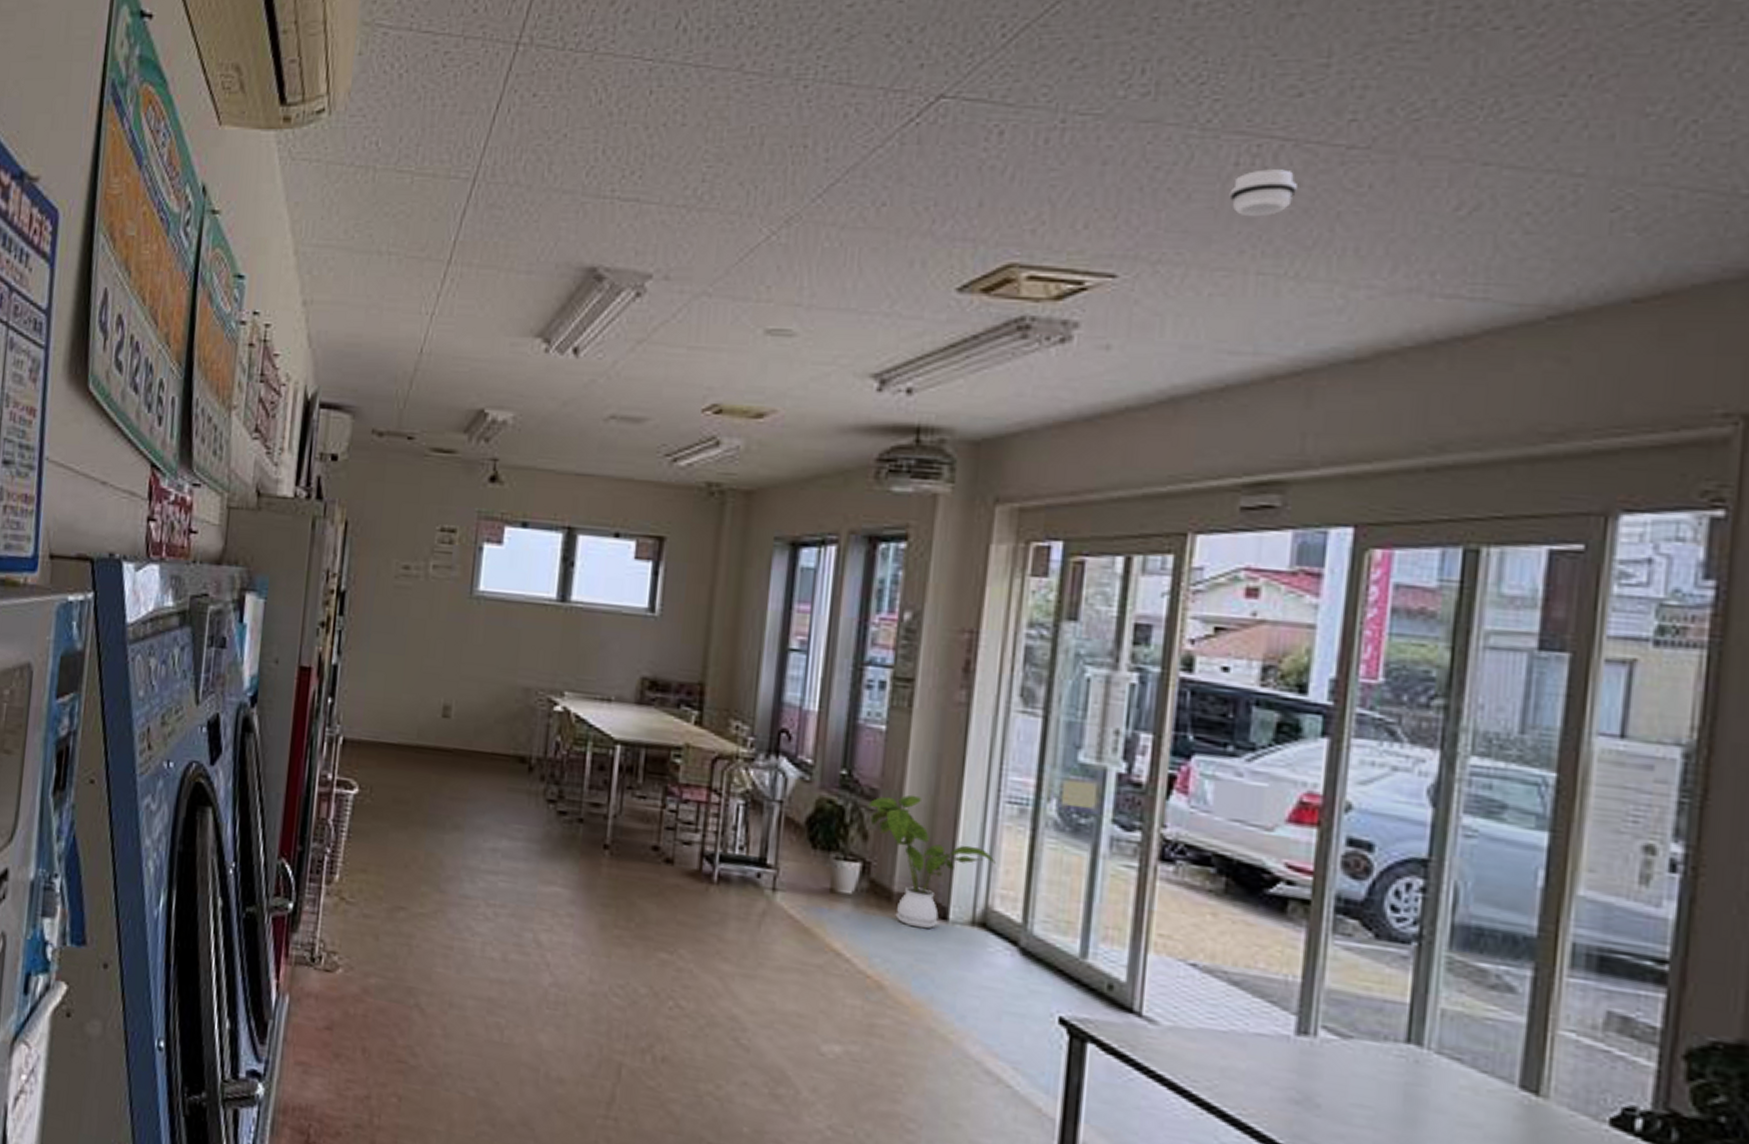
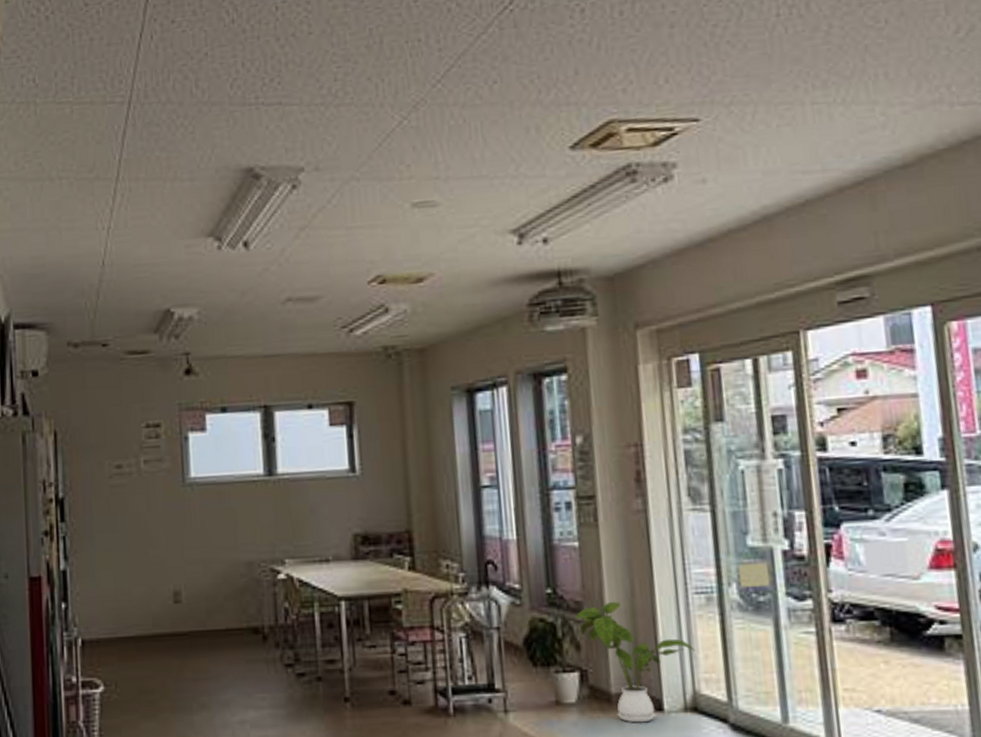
smoke detector: present [1229,169,1297,217] -> none [777,15,830,58]

